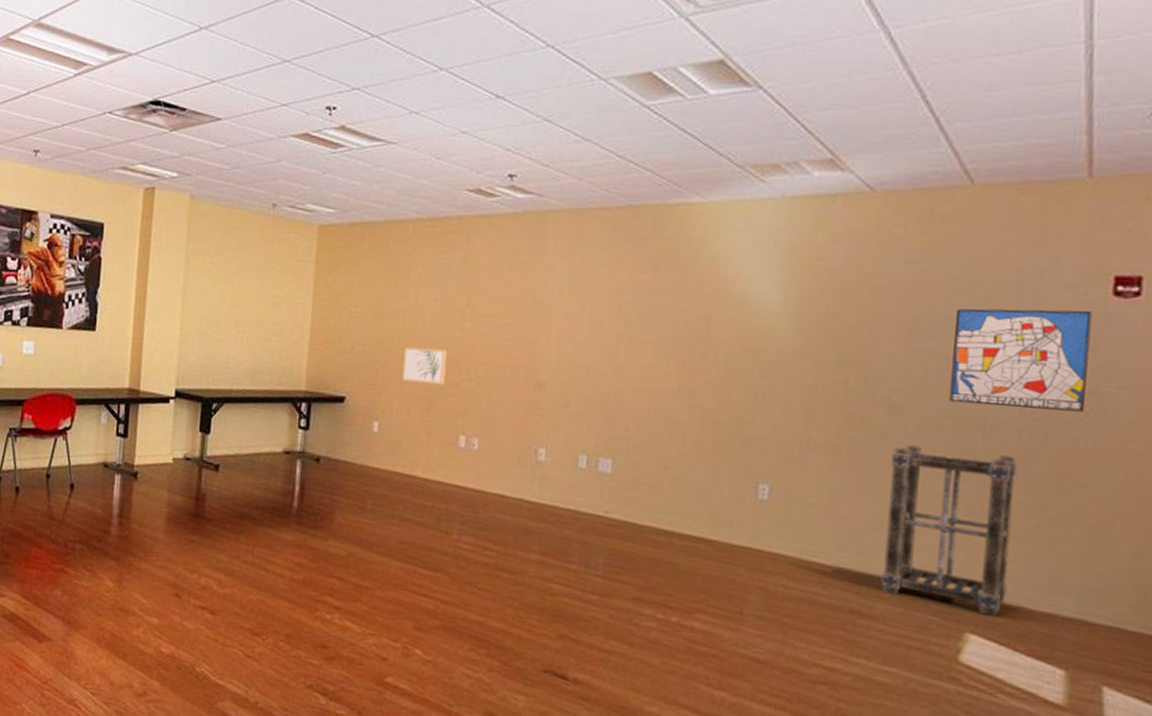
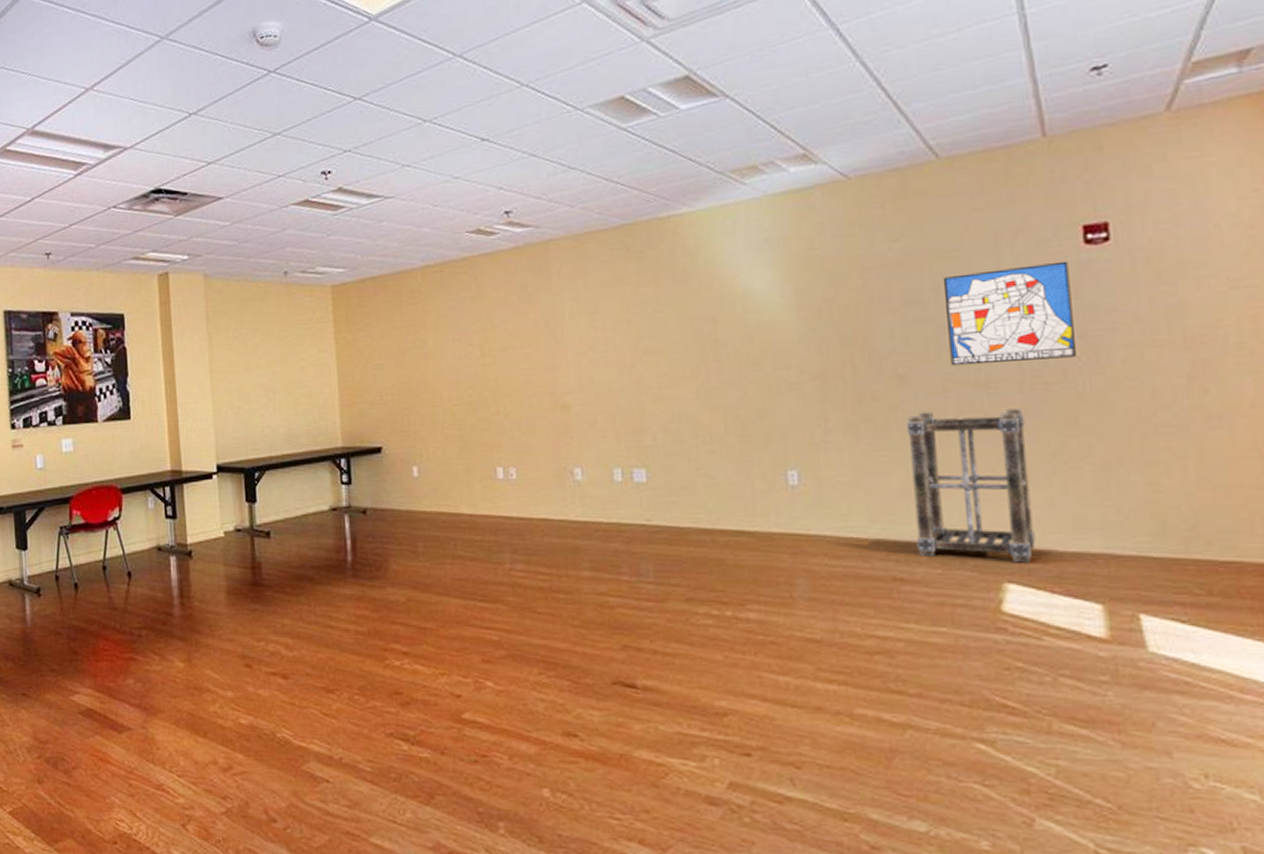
wall art: present [402,346,448,386] -> none [431,387,475,424]

